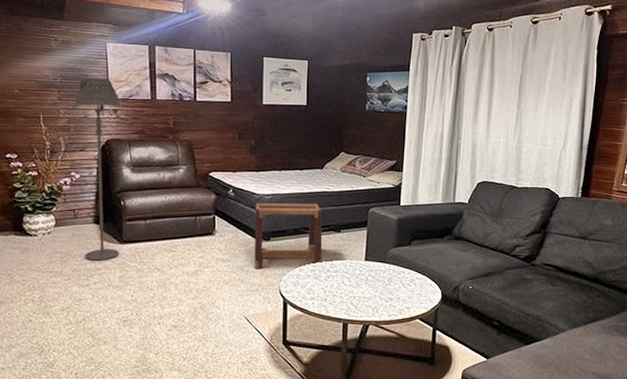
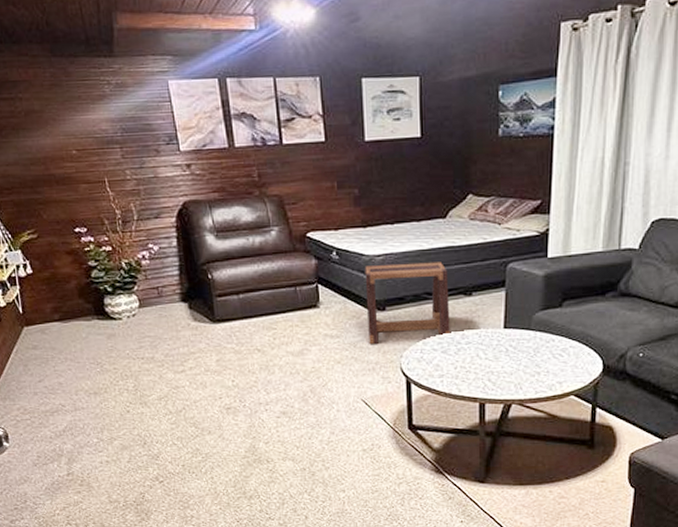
floor lamp: present [75,78,120,261] -> none [141,126,213,344]

